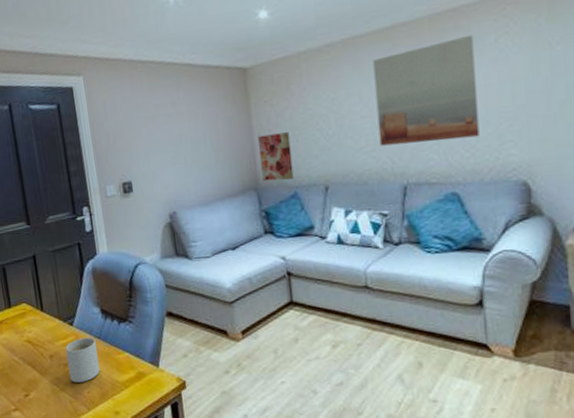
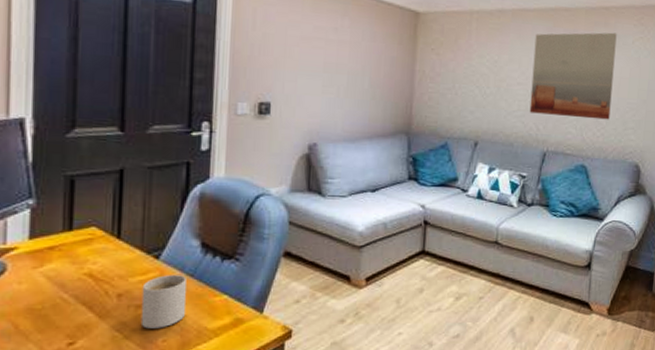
wall art: present [258,132,294,181] -> none [416,81,450,131]

